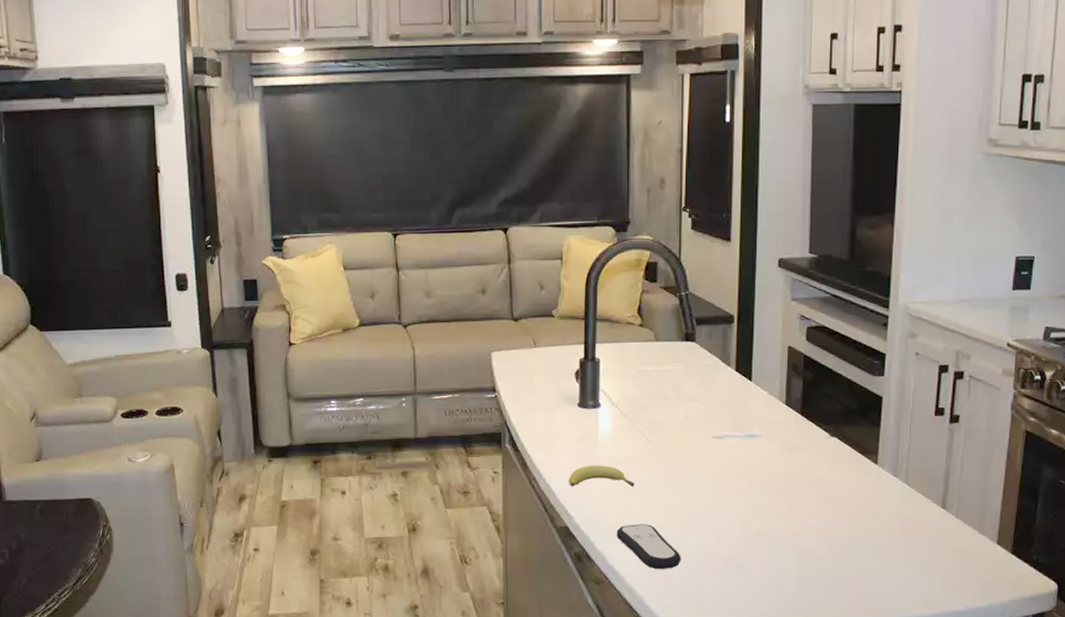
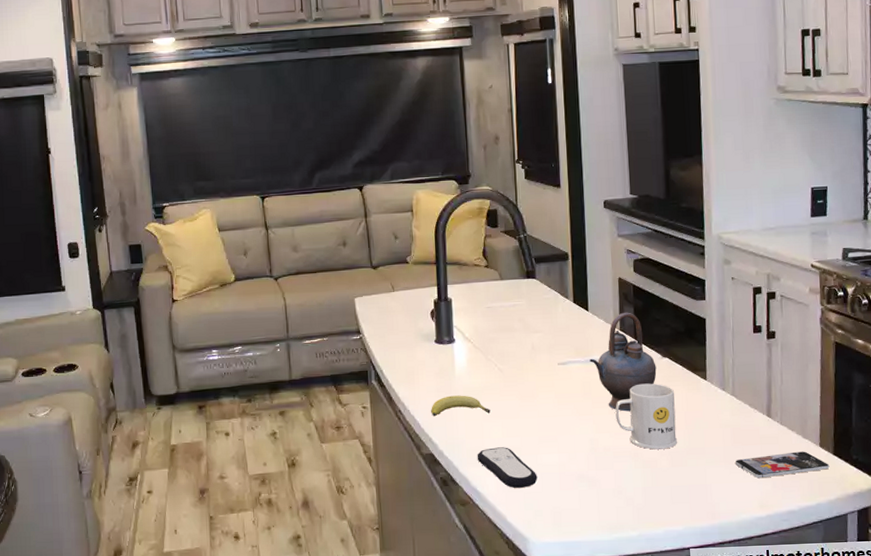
teapot: none [749,384,823,494] -> present [589,312,657,412]
mug: none [773,464,840,537] -> present [615,383,678,450]
smartphone: none [901,548,1006,575] -> present [734,451,830,479]

